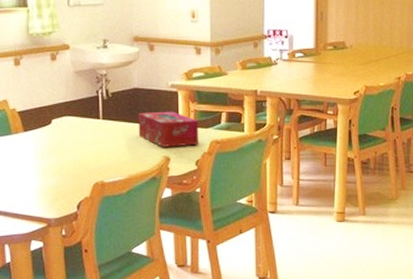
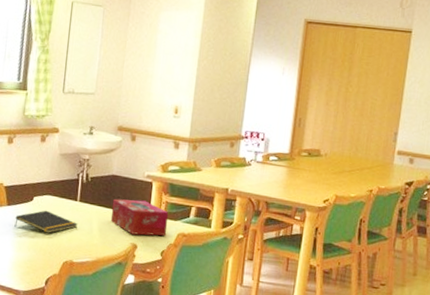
notepad: none [34,132,104,156] -> present [14,210,78,234]

